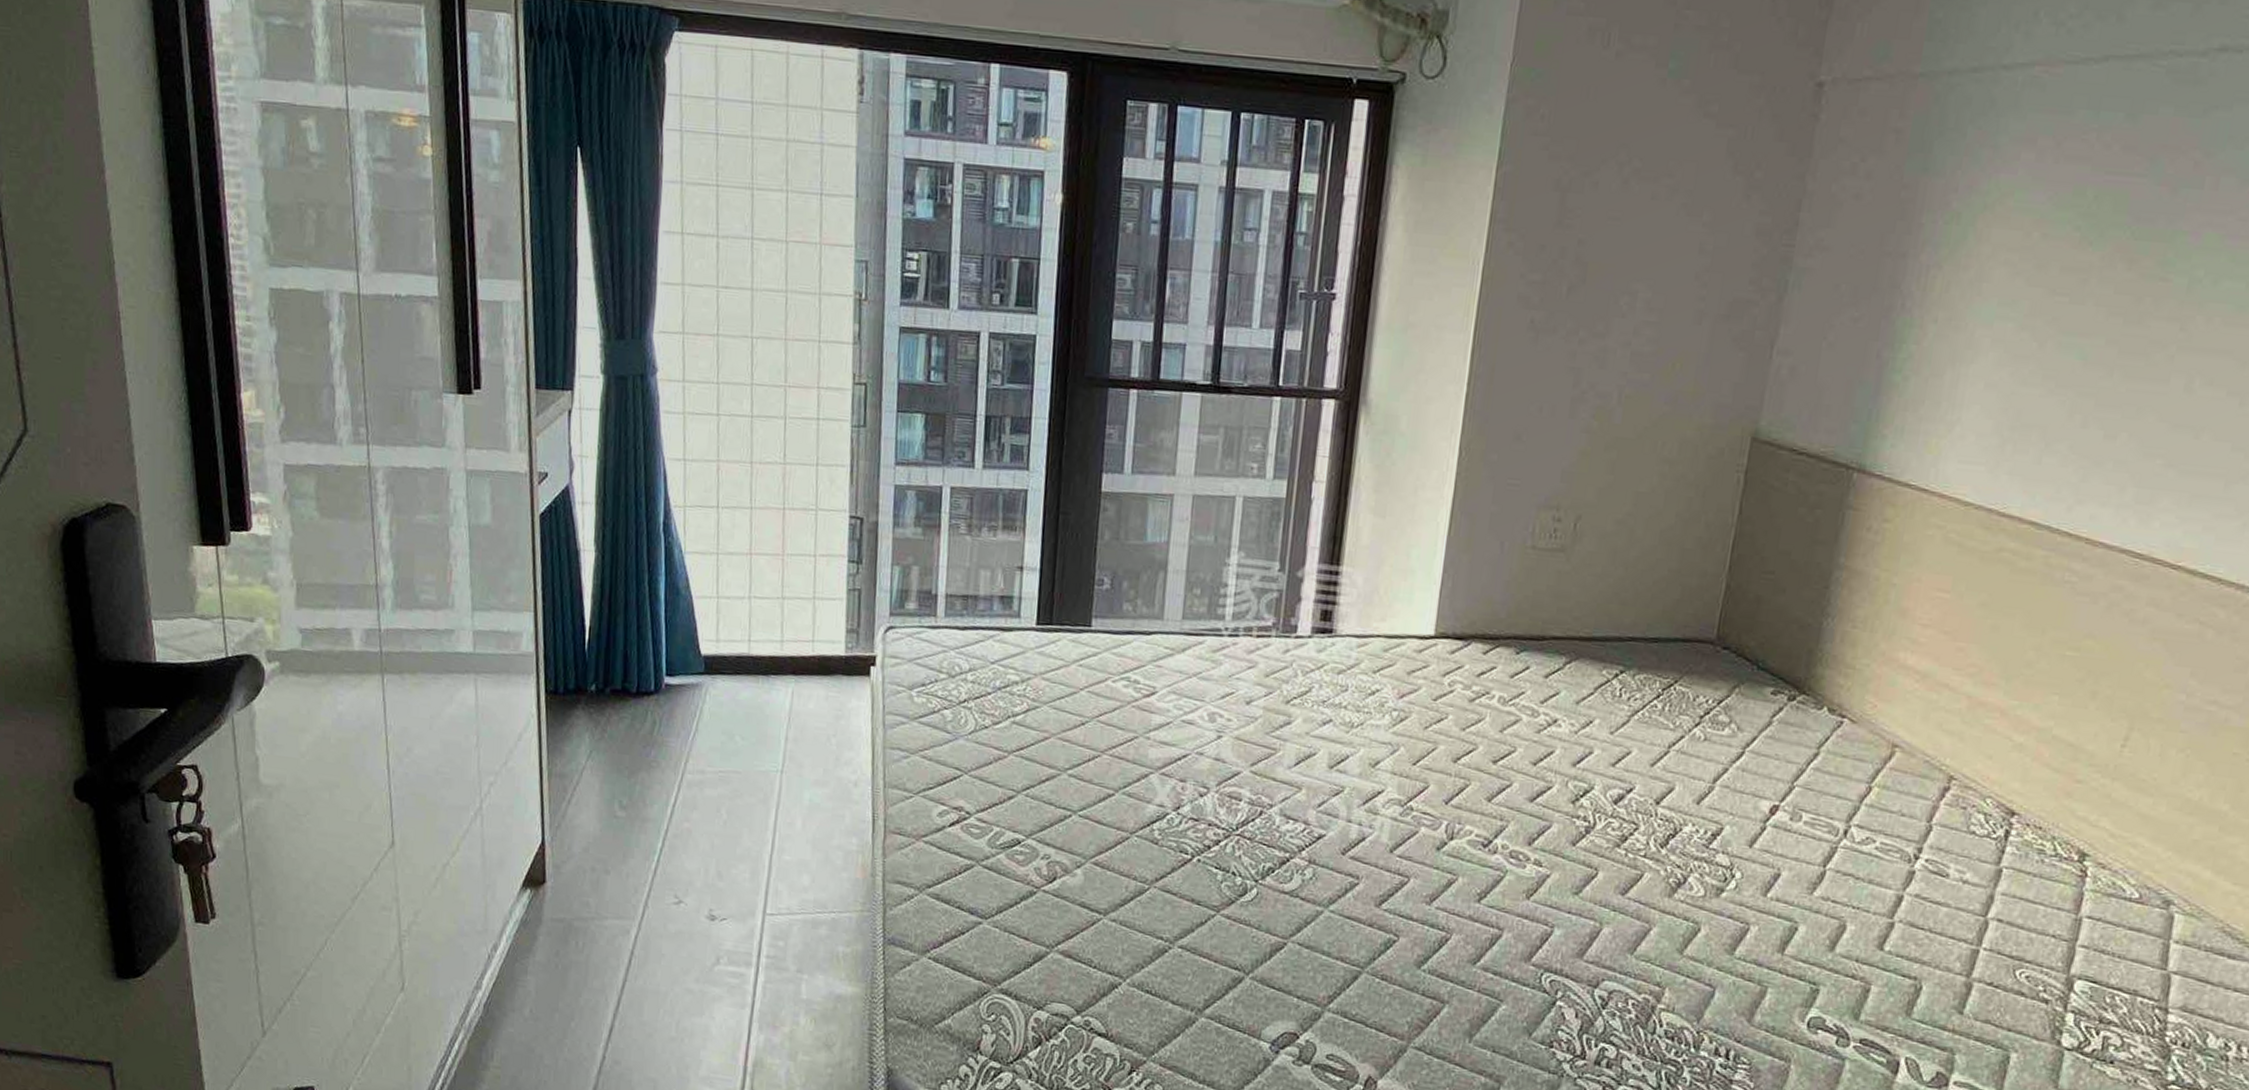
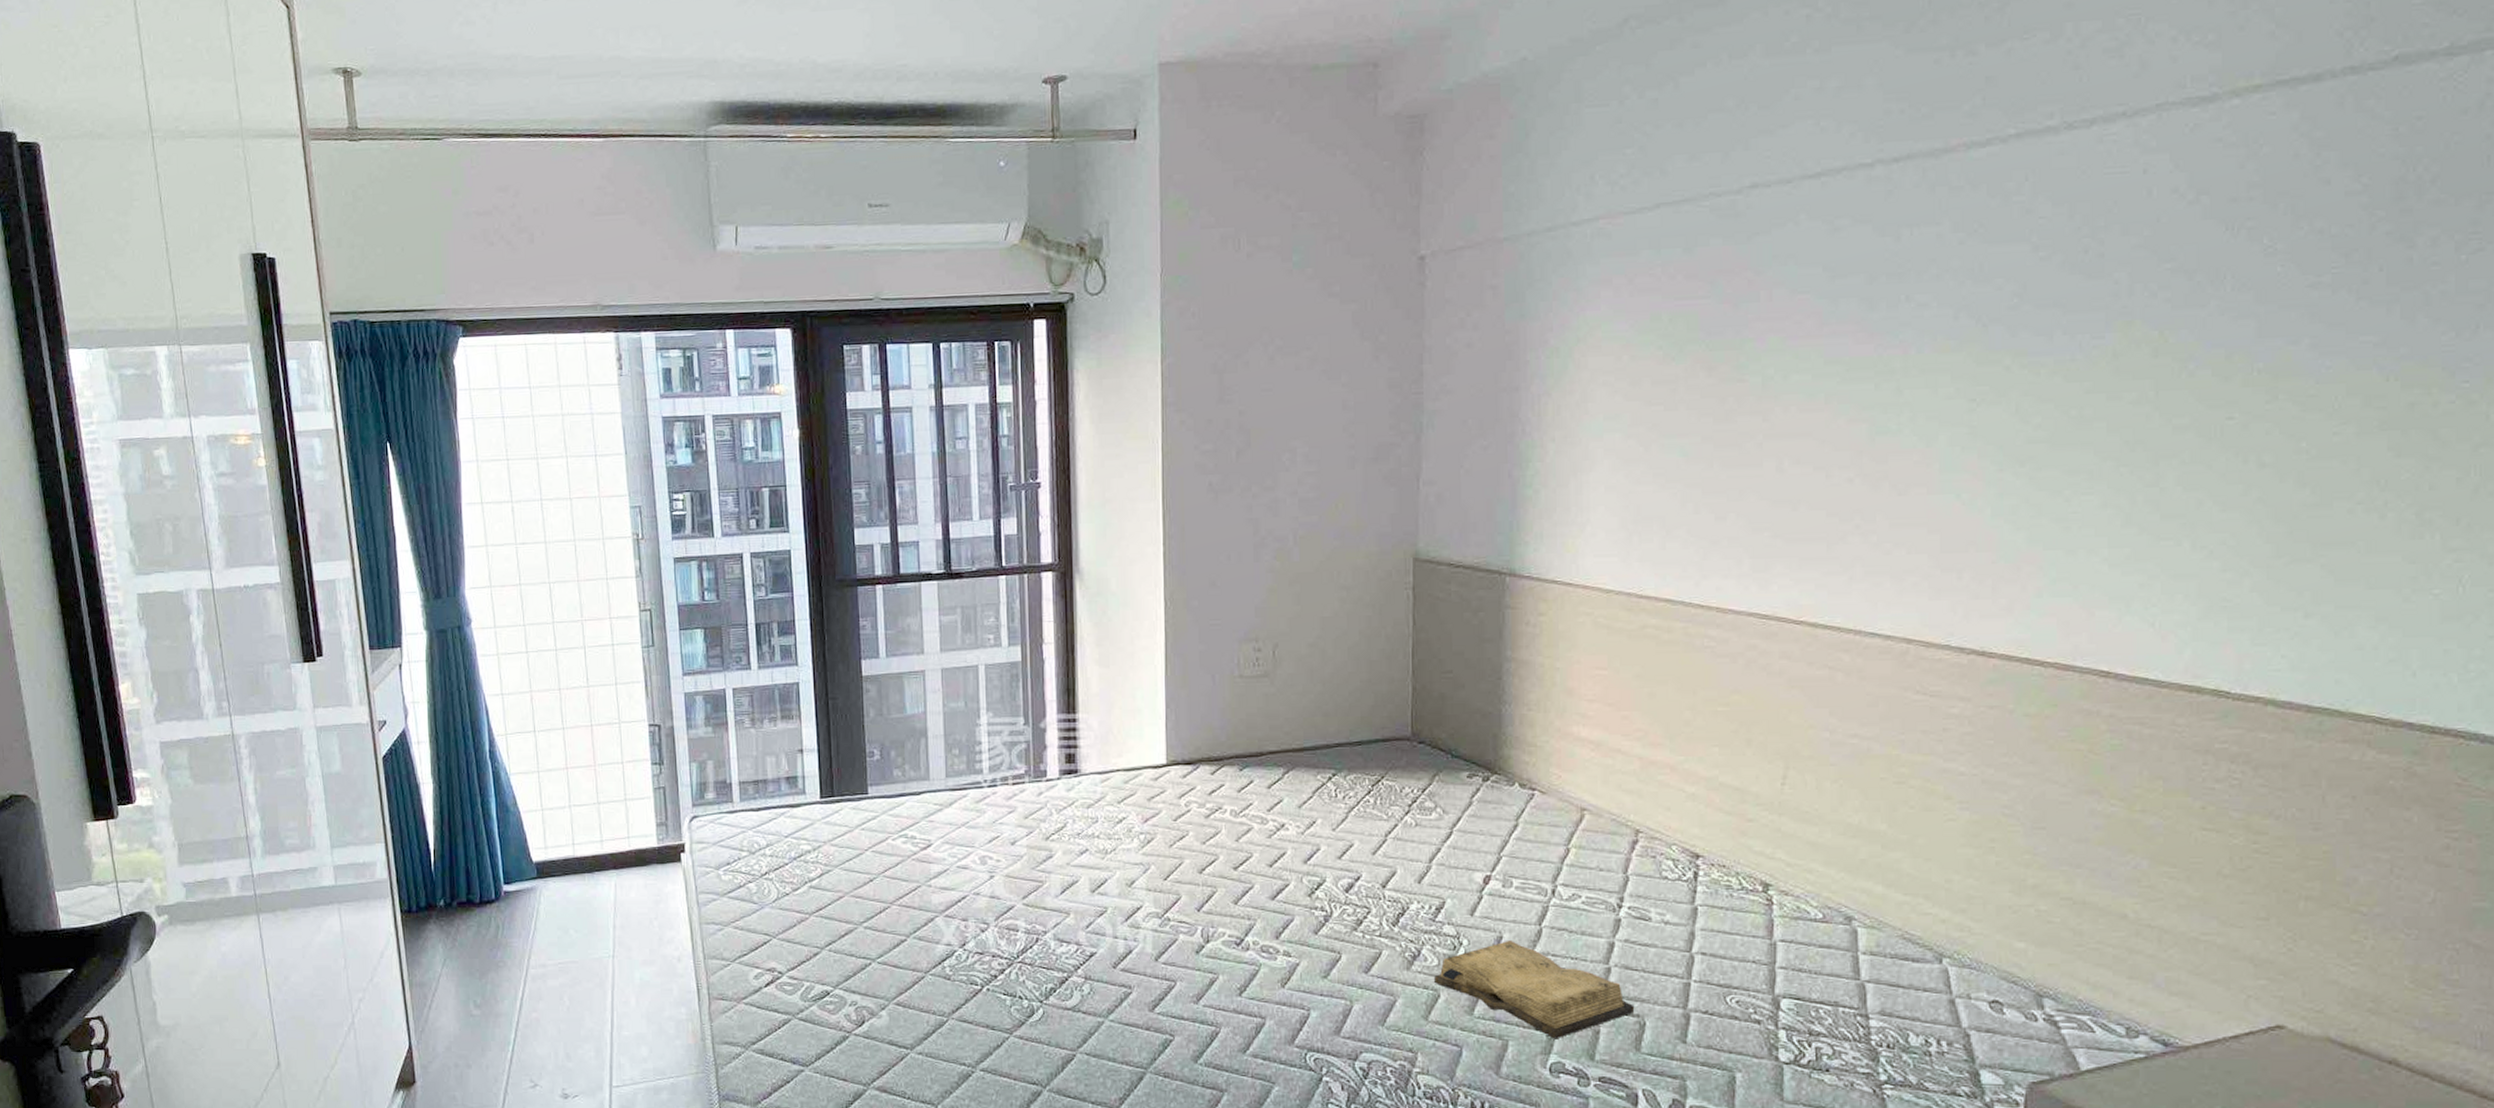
diary: none [1696,878,1913,993] -> present [1434,939,1635,1039]

